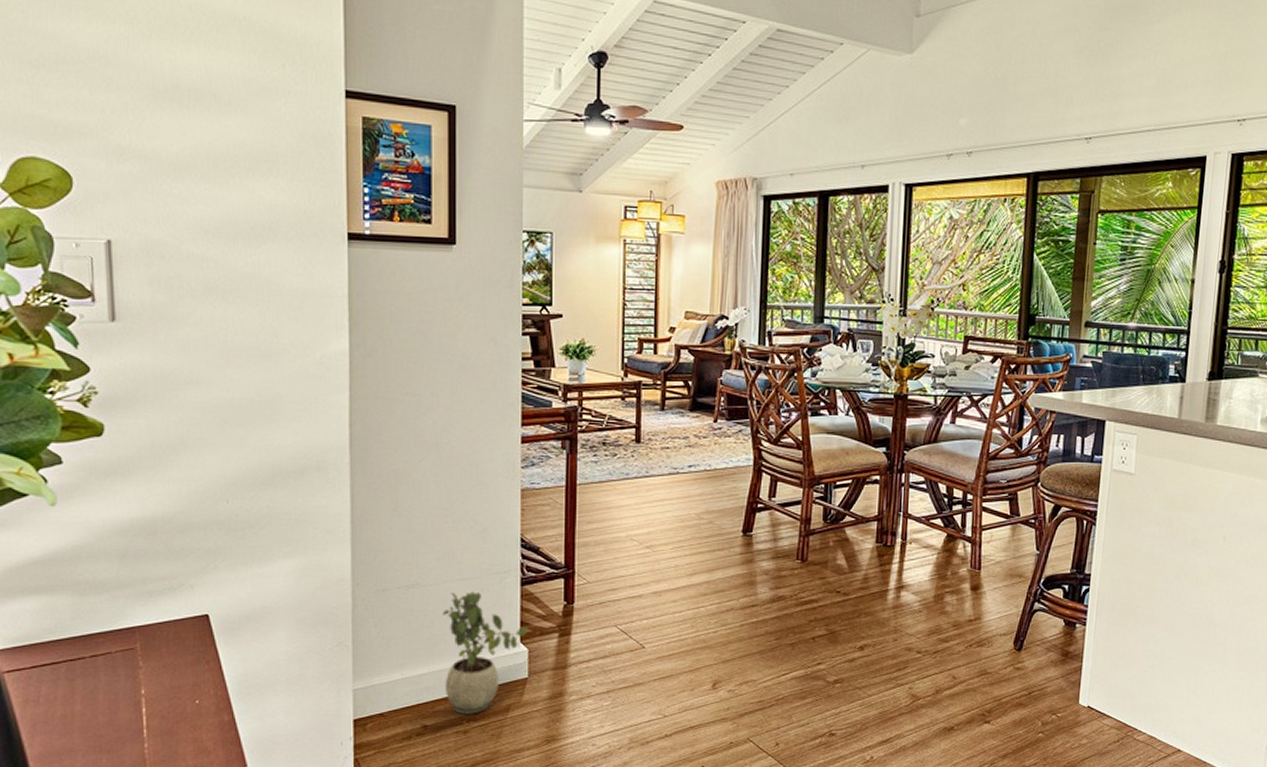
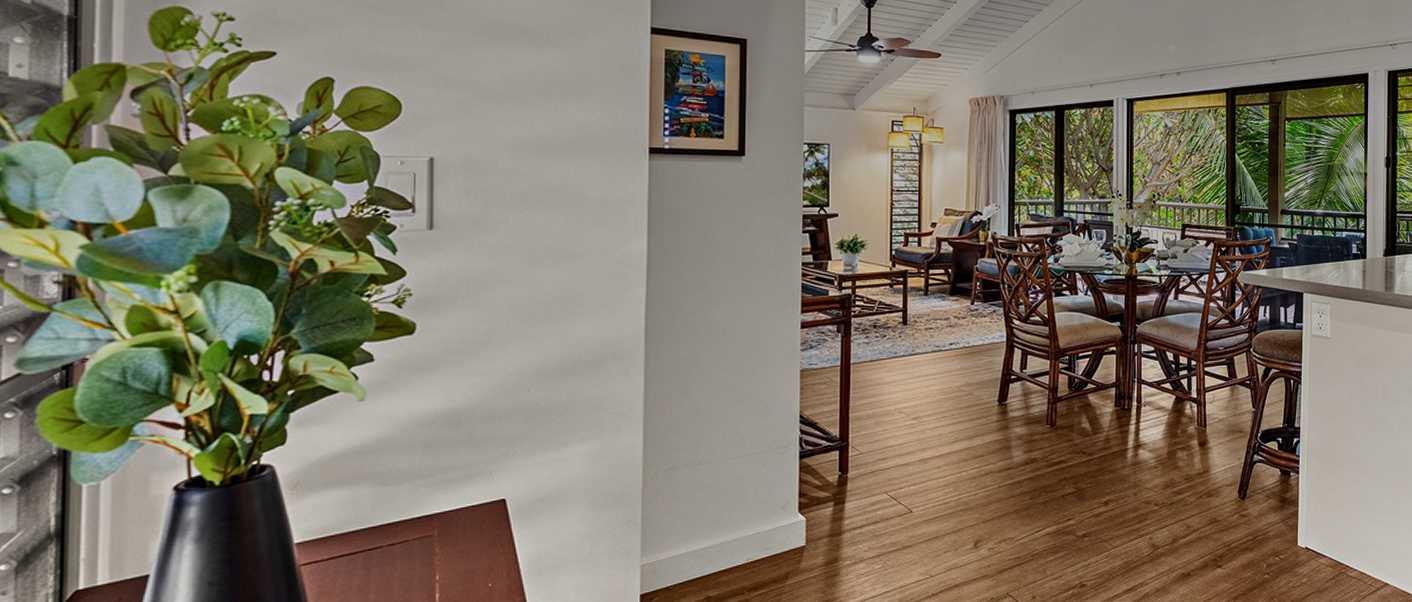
potted plant: present [443,591,528,714] -> none [727,466,806,584]

